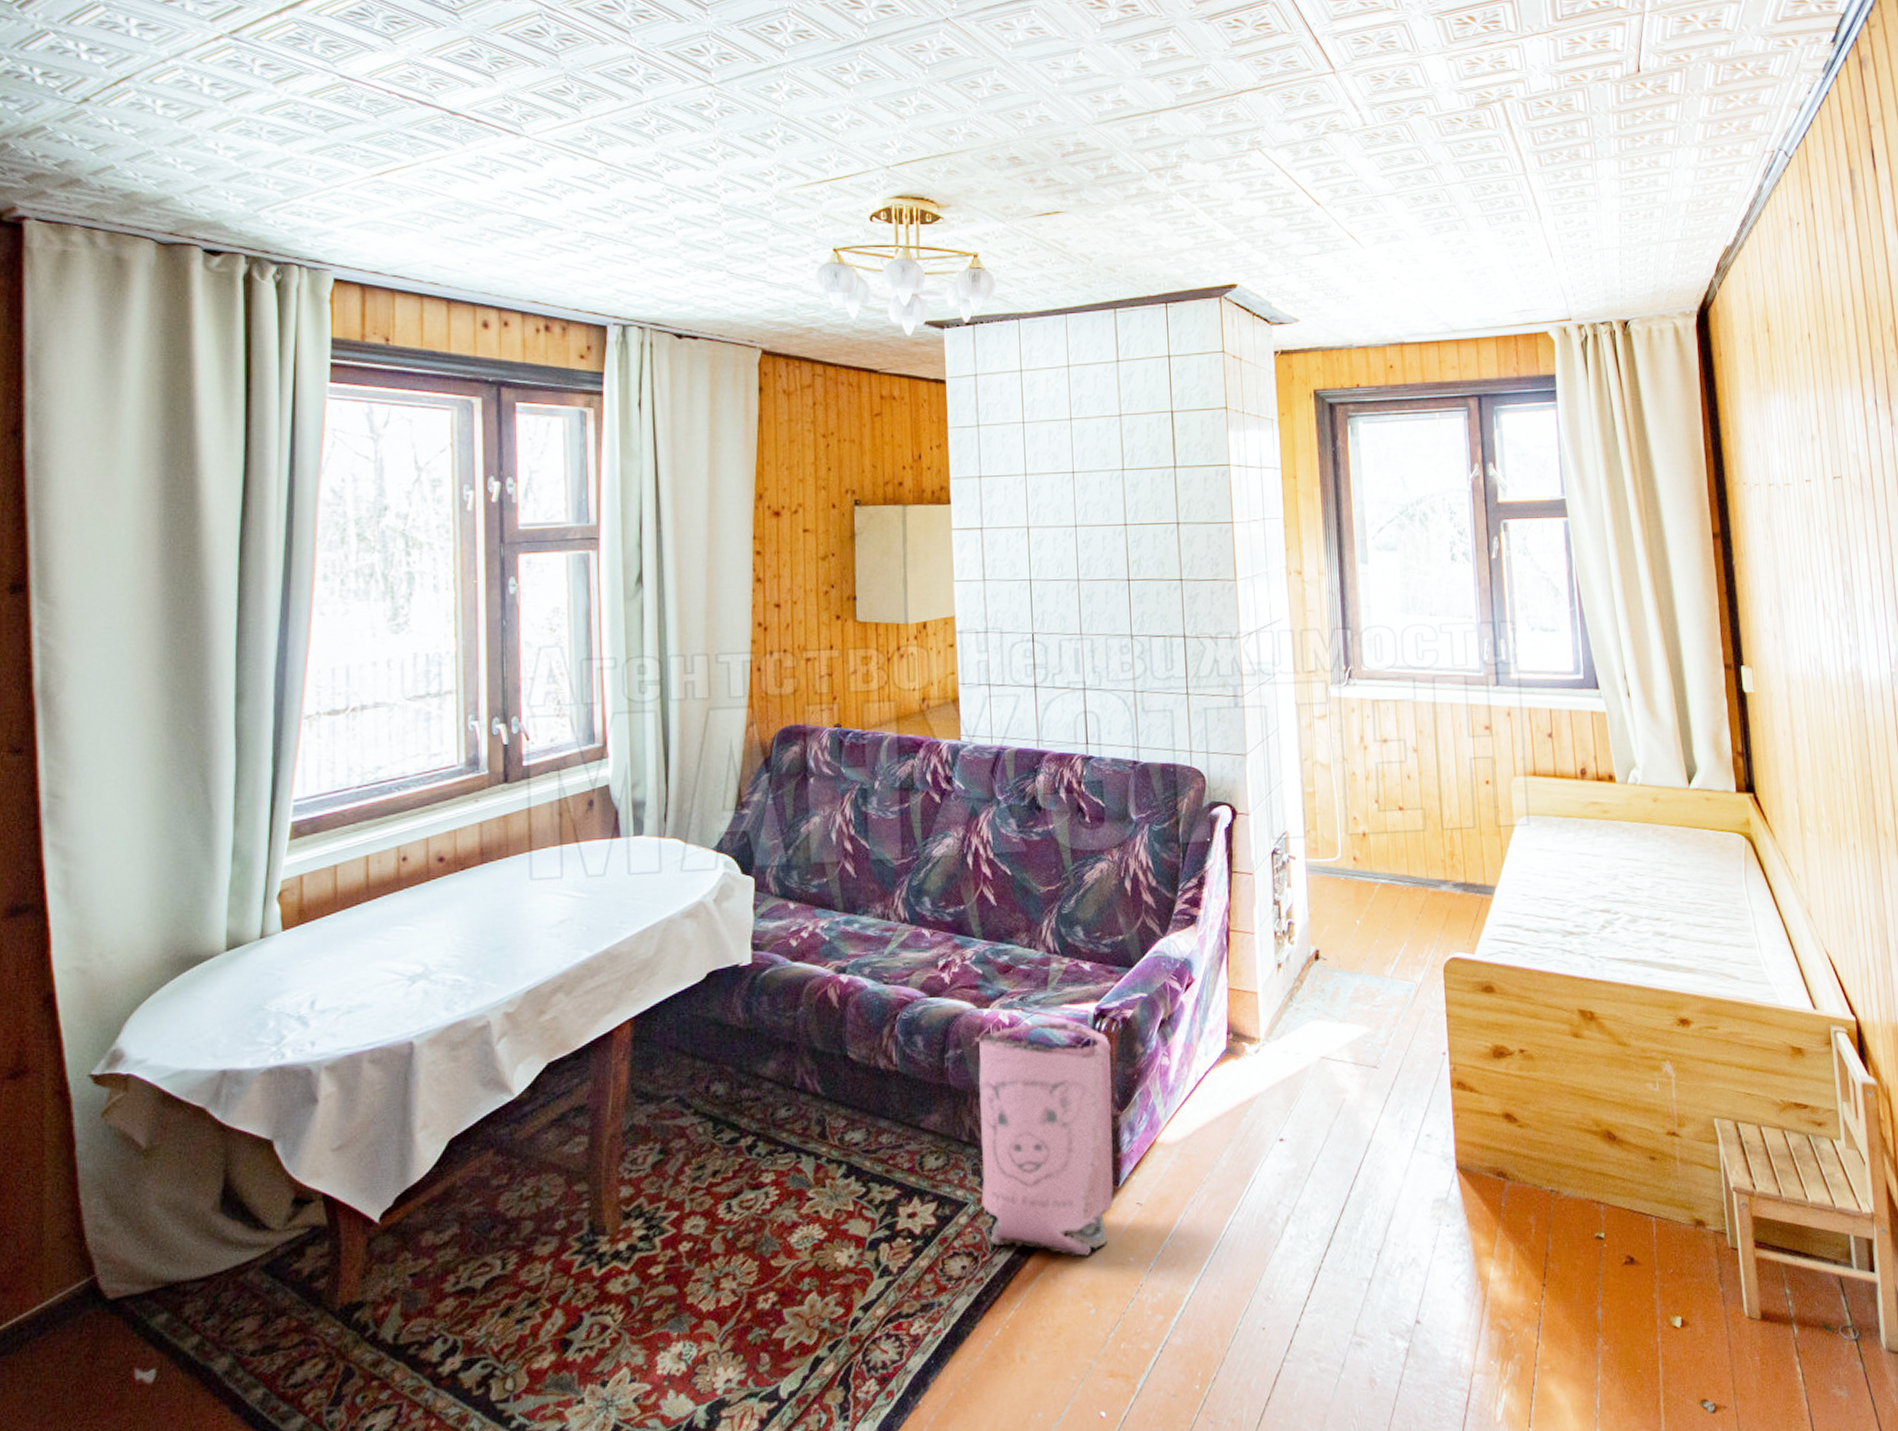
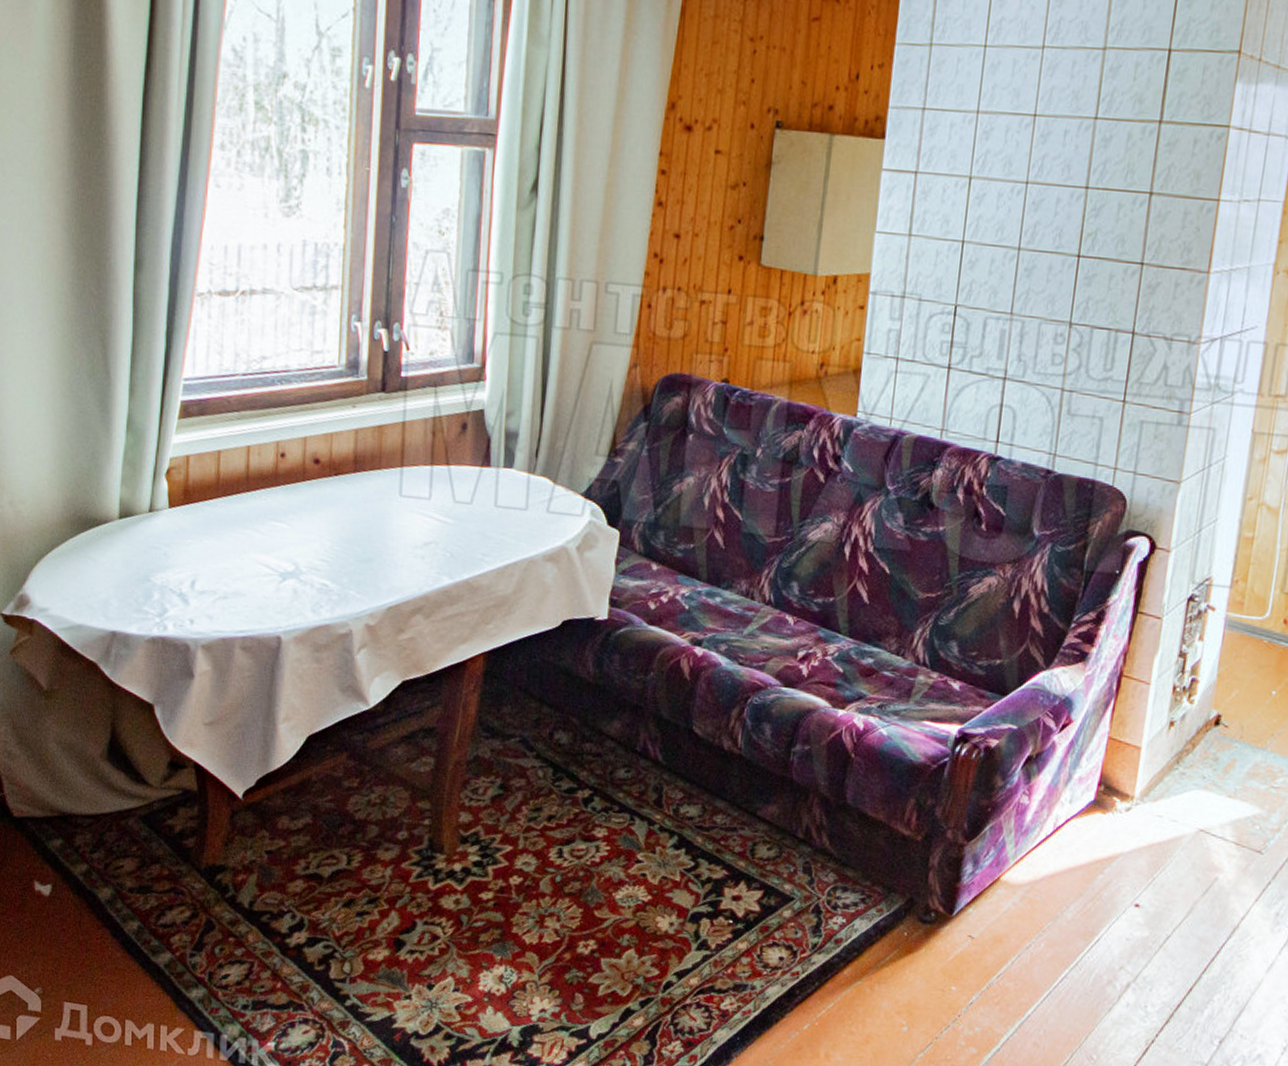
bag: present [975,1022,1114,1257] -> none [808,733,968,975]

